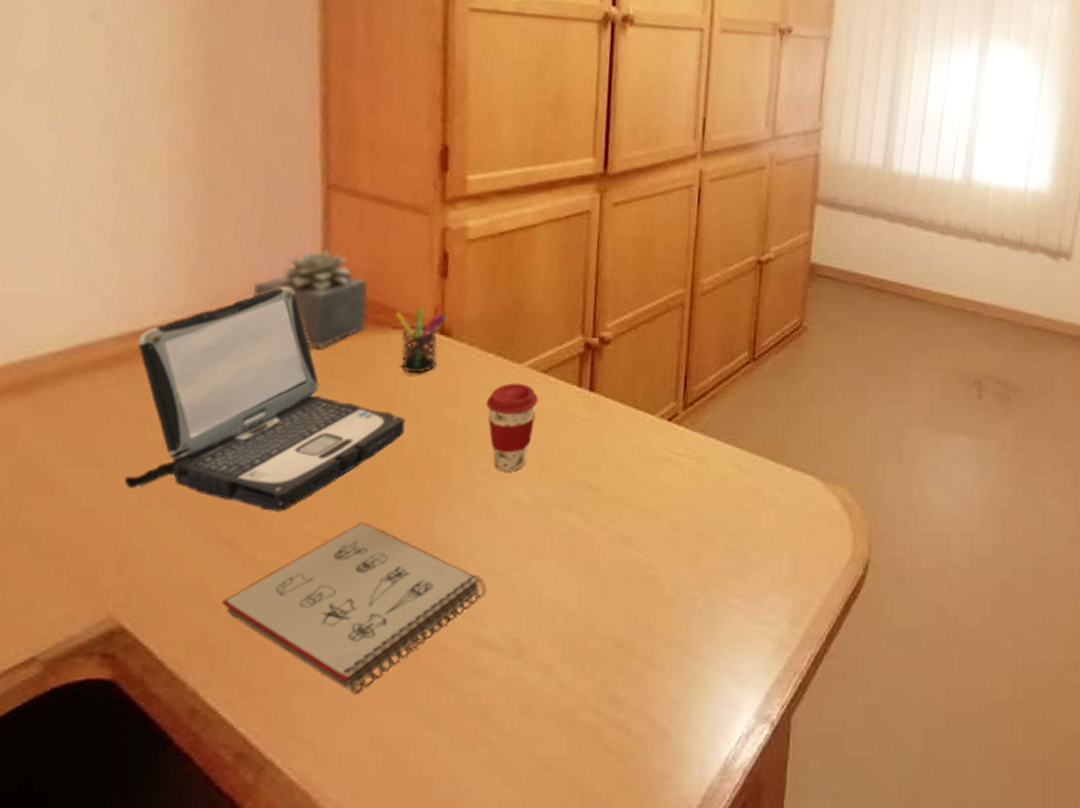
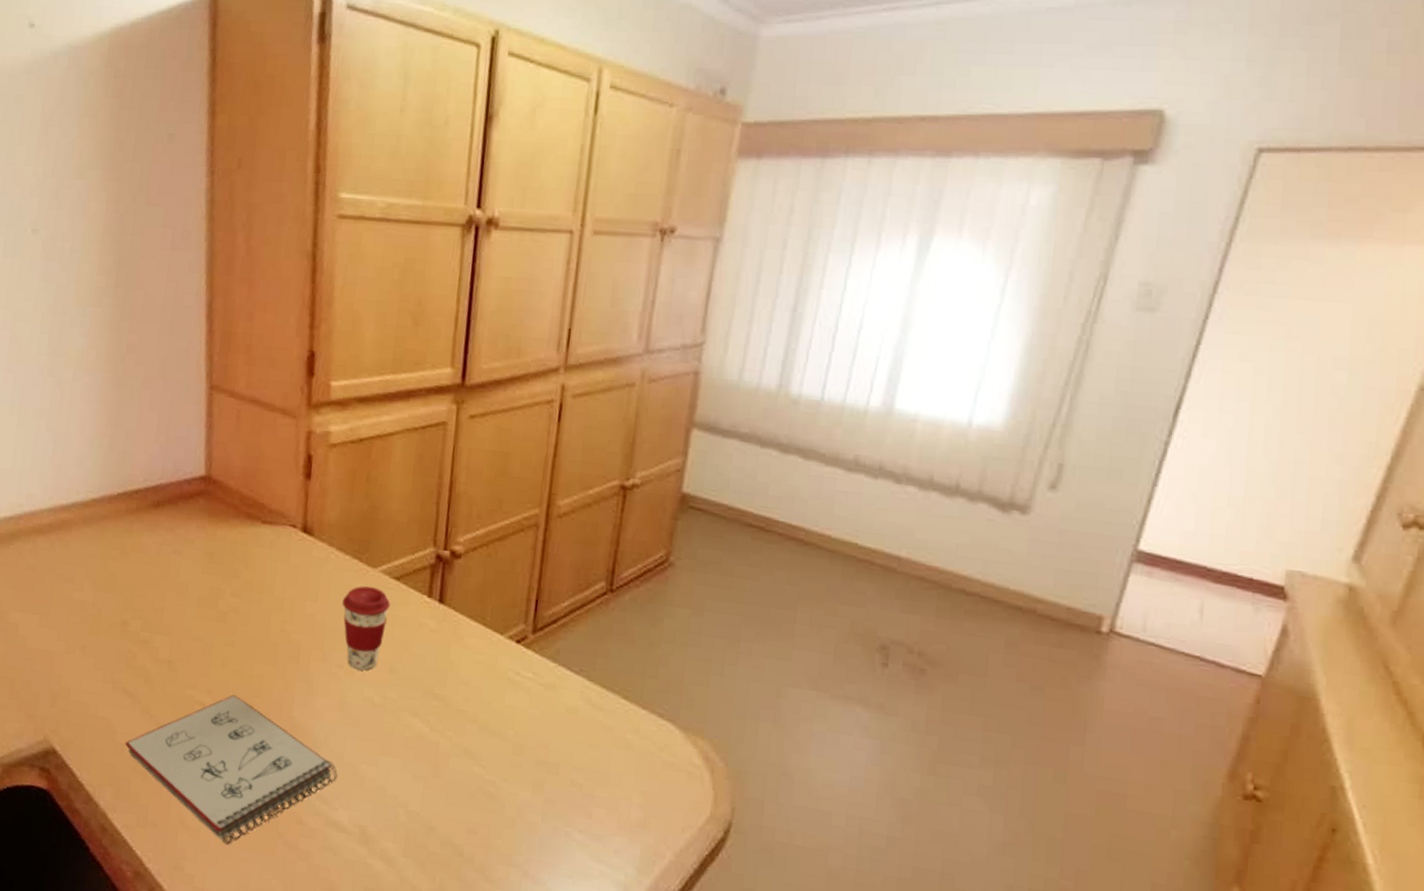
laptop: present [124,286,405,511] -> none [55,476,271,675]
succulent plant: present [253,249,369,348] -> none [151,445,243,535]
pen holder: present [395,304,446,374] -> none [265,503,309,568]

